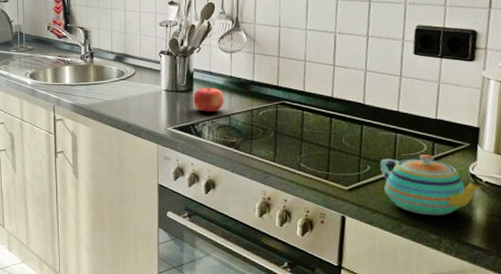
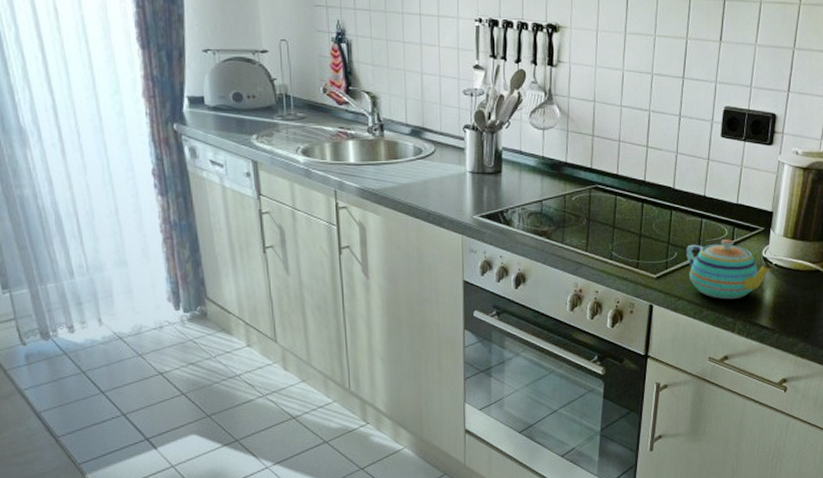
fruit: present [193,86,224,113] -> none [502,168,536,198]

